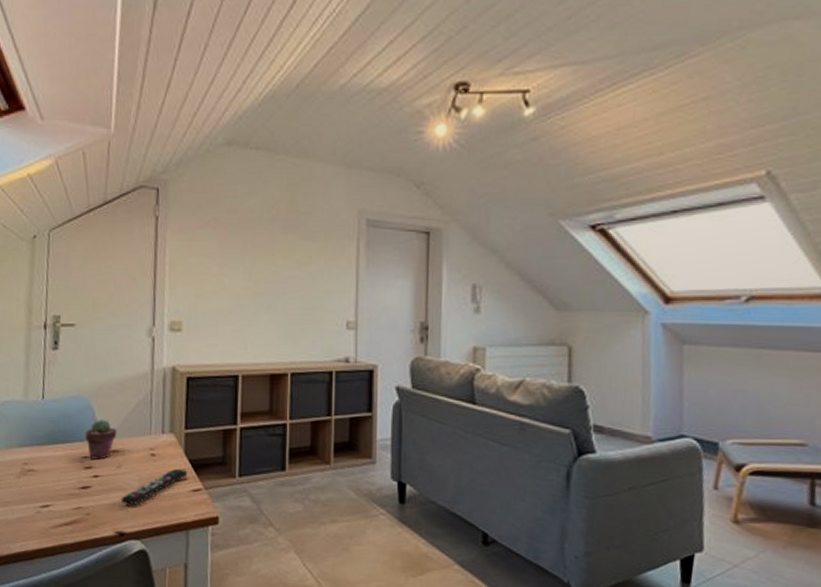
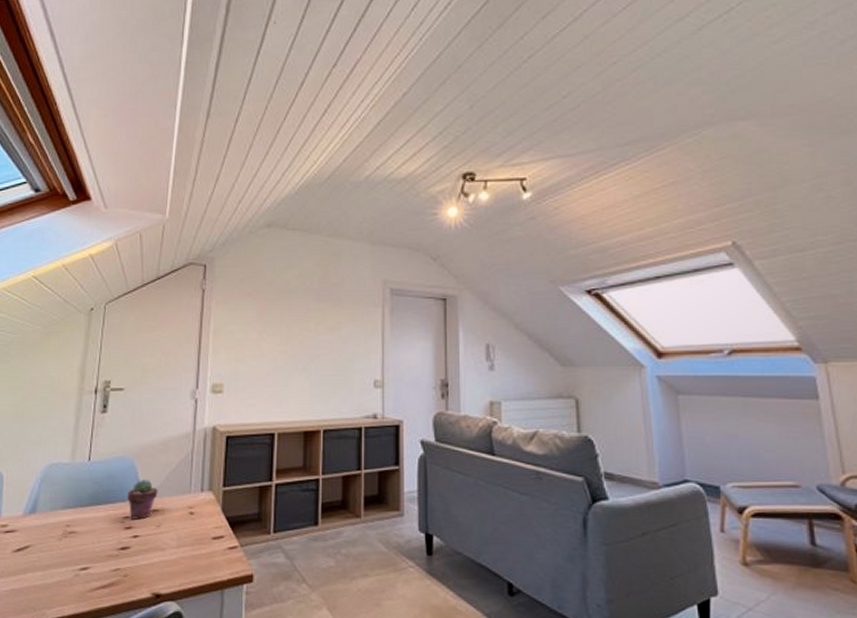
remote control: present [121,469,188,505] -> none [159,527,225,565]

